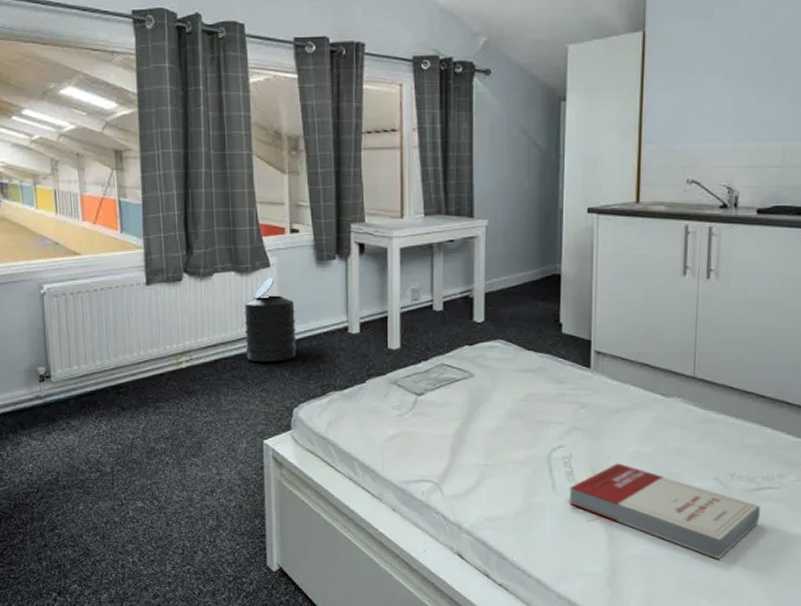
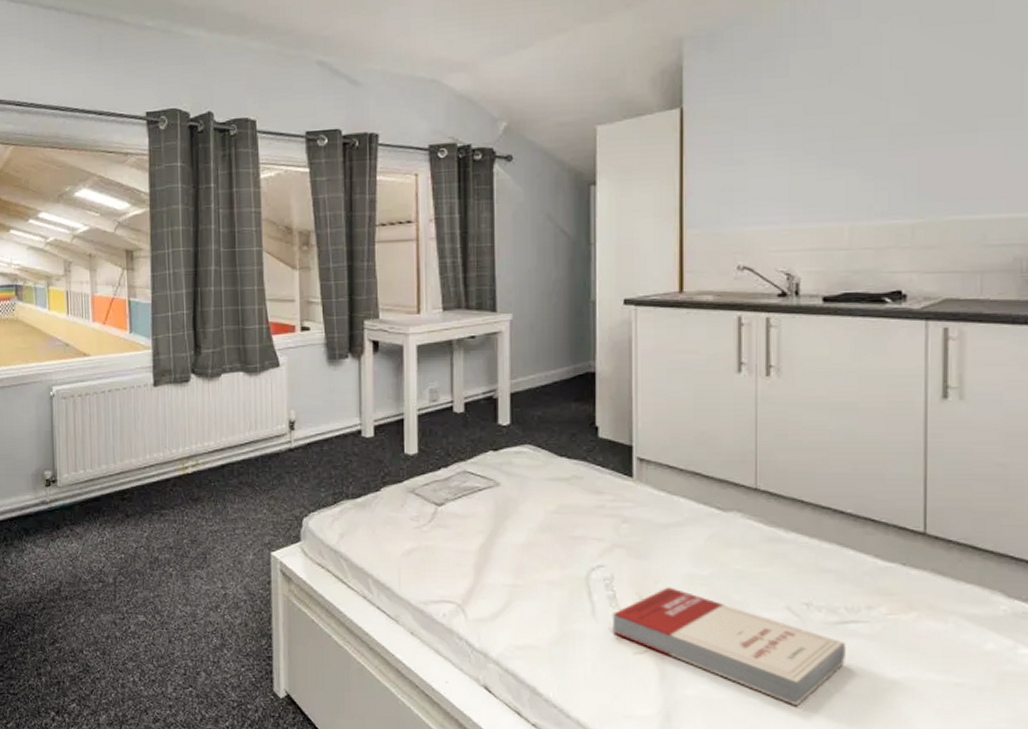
trash can: present [244,277,296,362] -> none [252,378,306,468]

